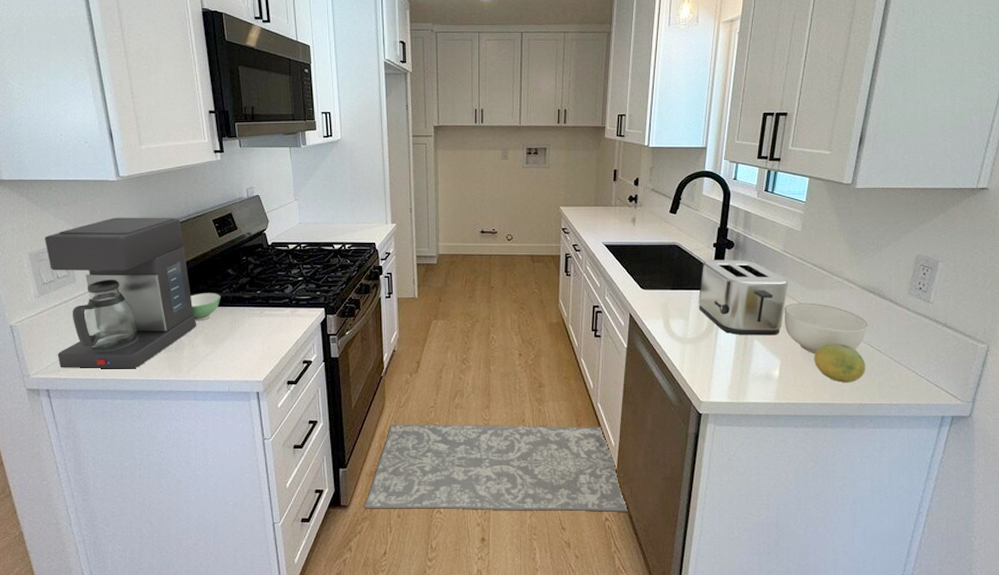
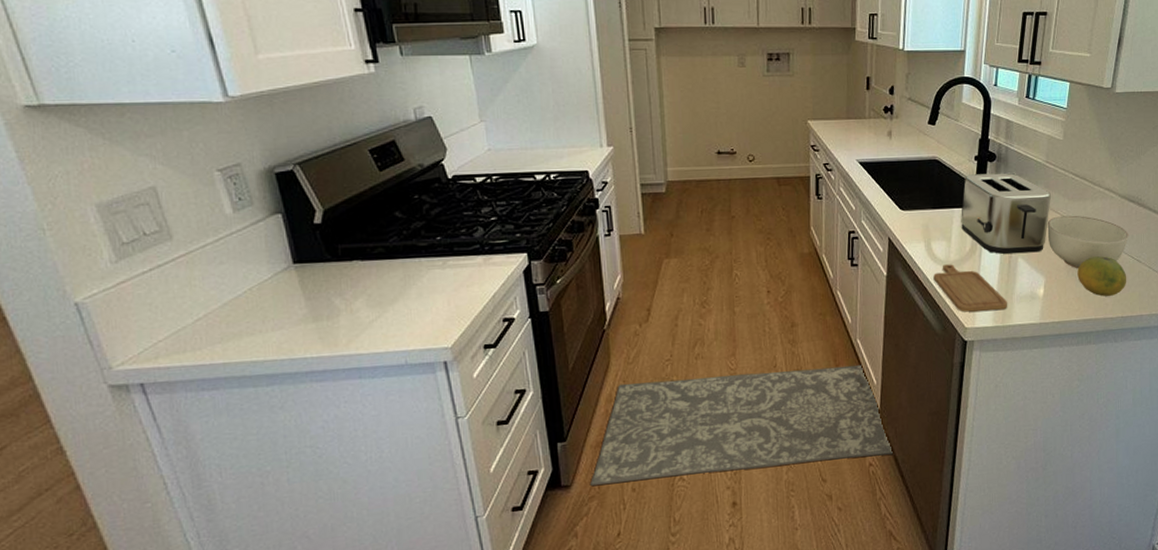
coffee maker: present [44,217,196,369] -> none [118,148,355,354]
bowl: present [190,293,221,321] -> none [344,242,388,279]
chopping board: none [671,341,743,387] -> present [933,264,1008,312]

